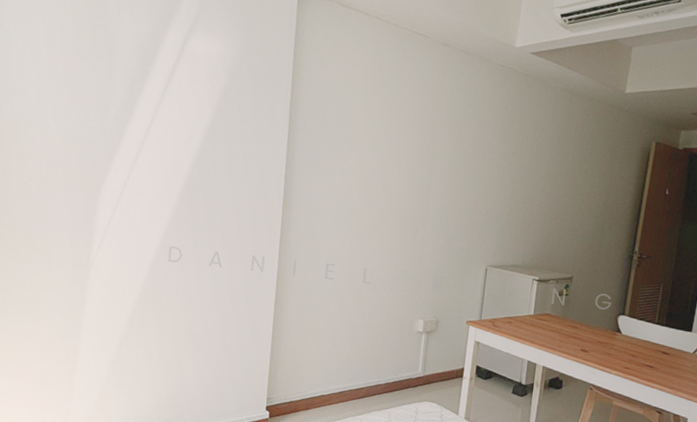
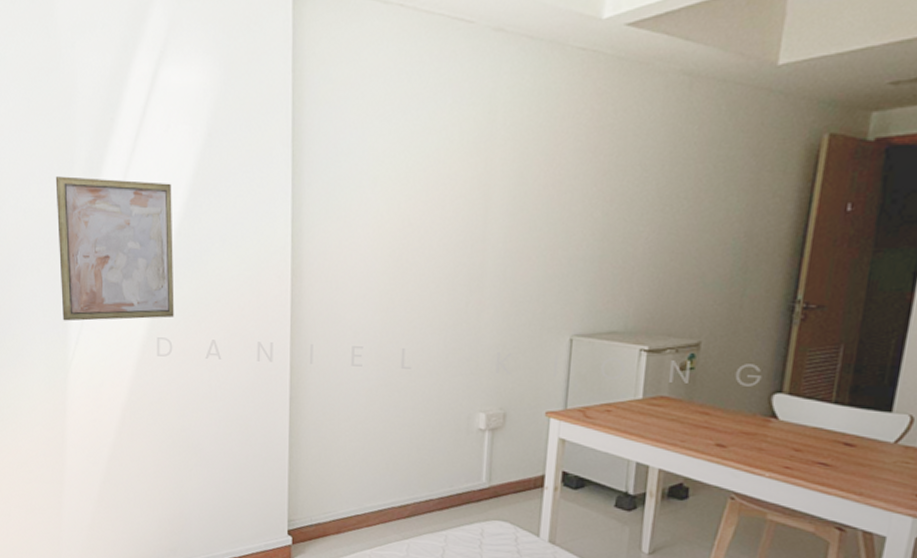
wall art: none [89,111,192,232] -> present [55,176,174,321]

